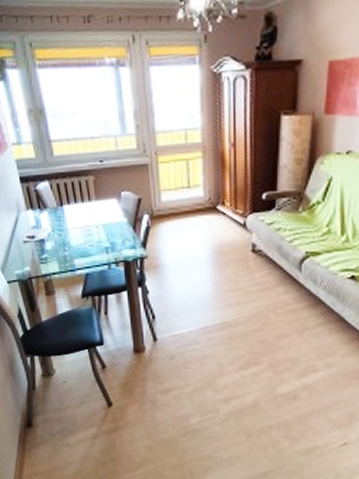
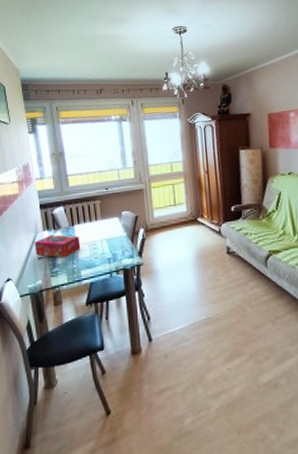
tissue box: none [18,215,73,244] -> present [35,234,81,258]

